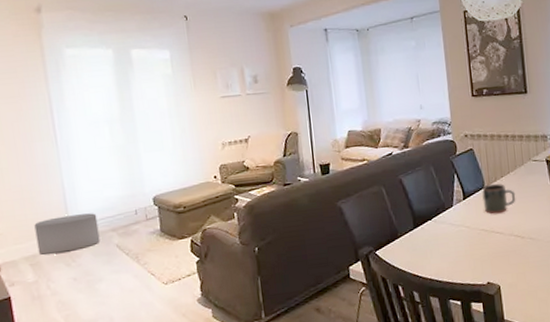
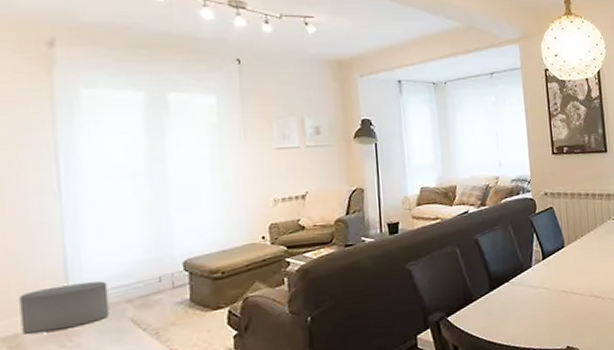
mug: present [482,183,516,215] -> none [562,242,596,275]

